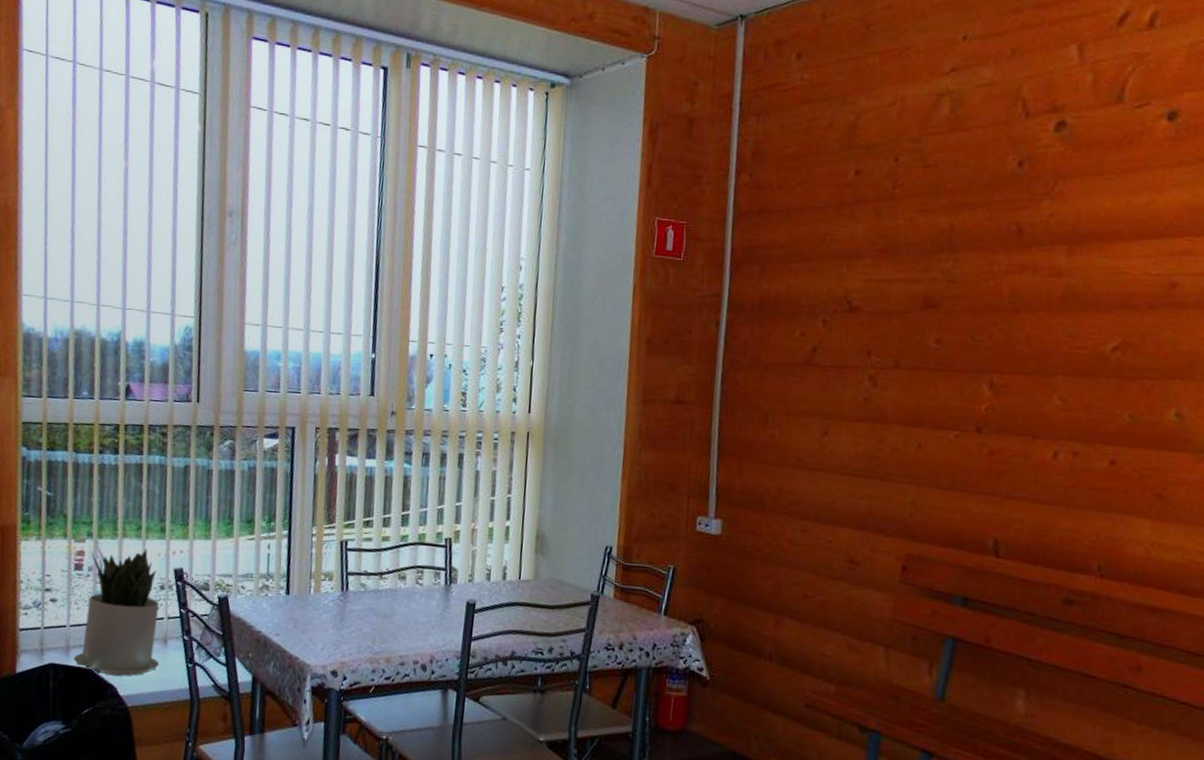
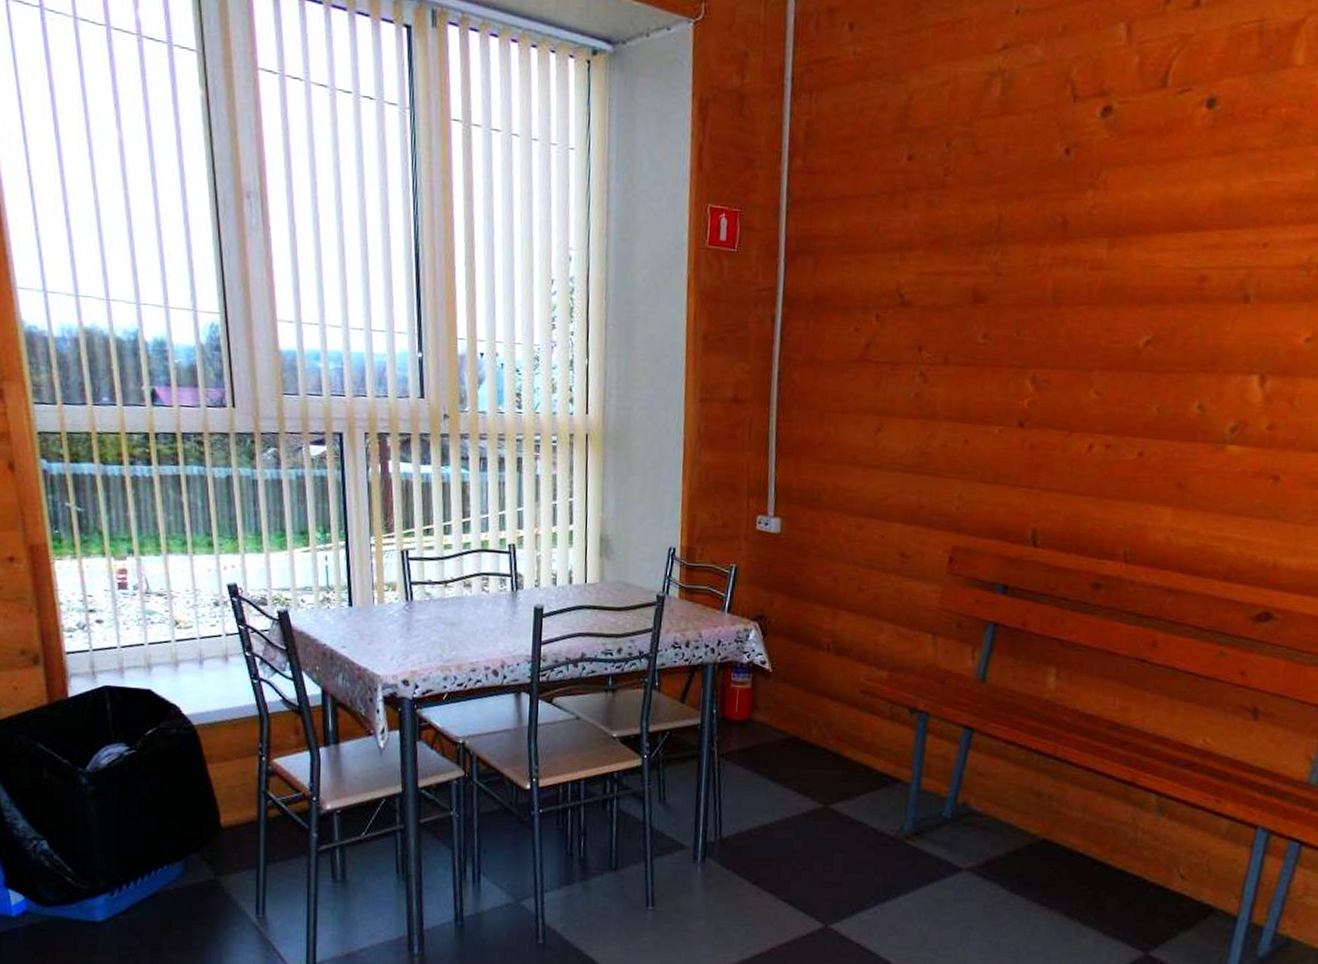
planter: present [73,546,160,676] -> none [129,563,223,696]

